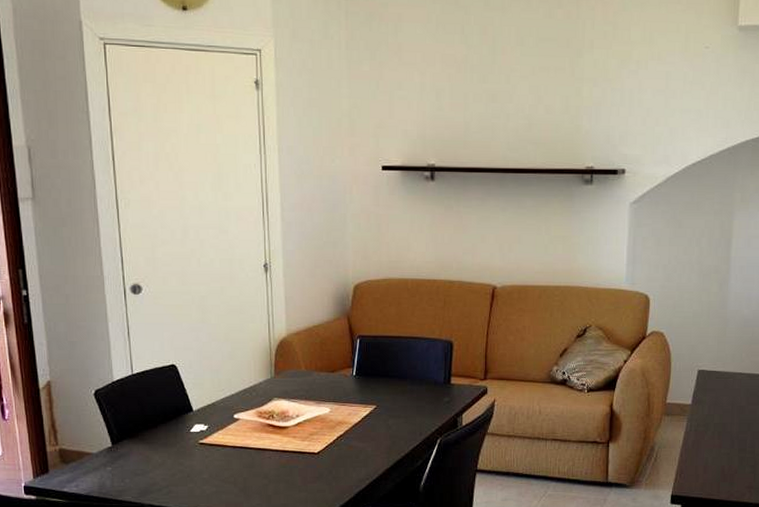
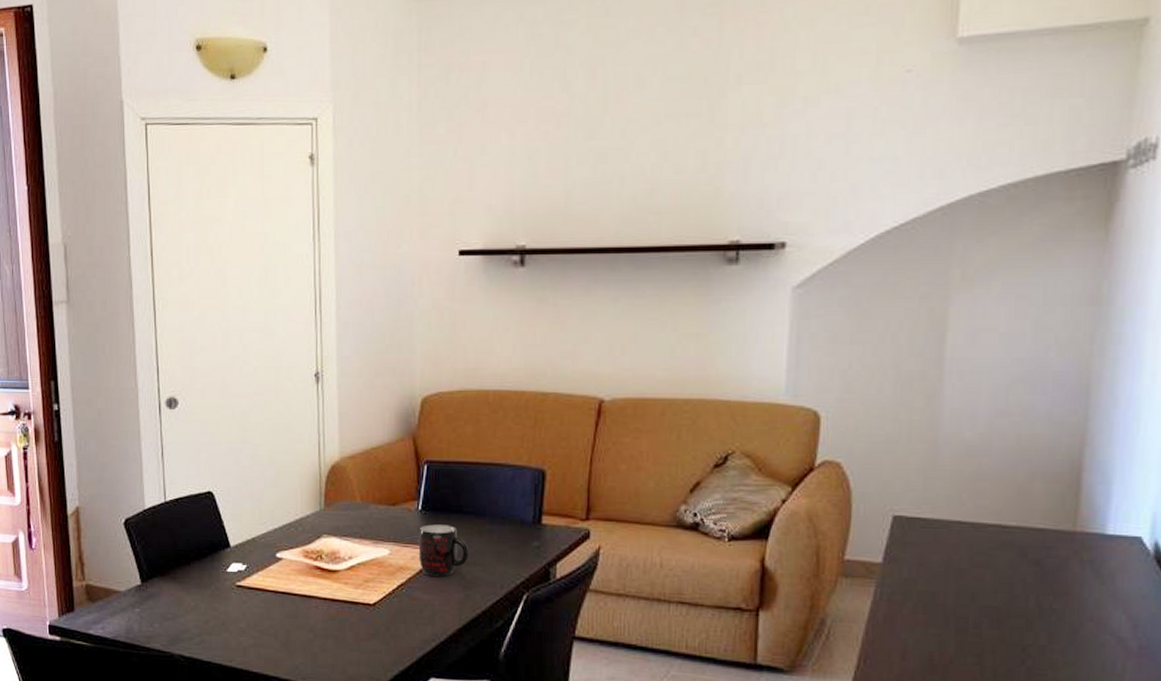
mug: none [354,387,395,429] -> present [418,524,469,578]

